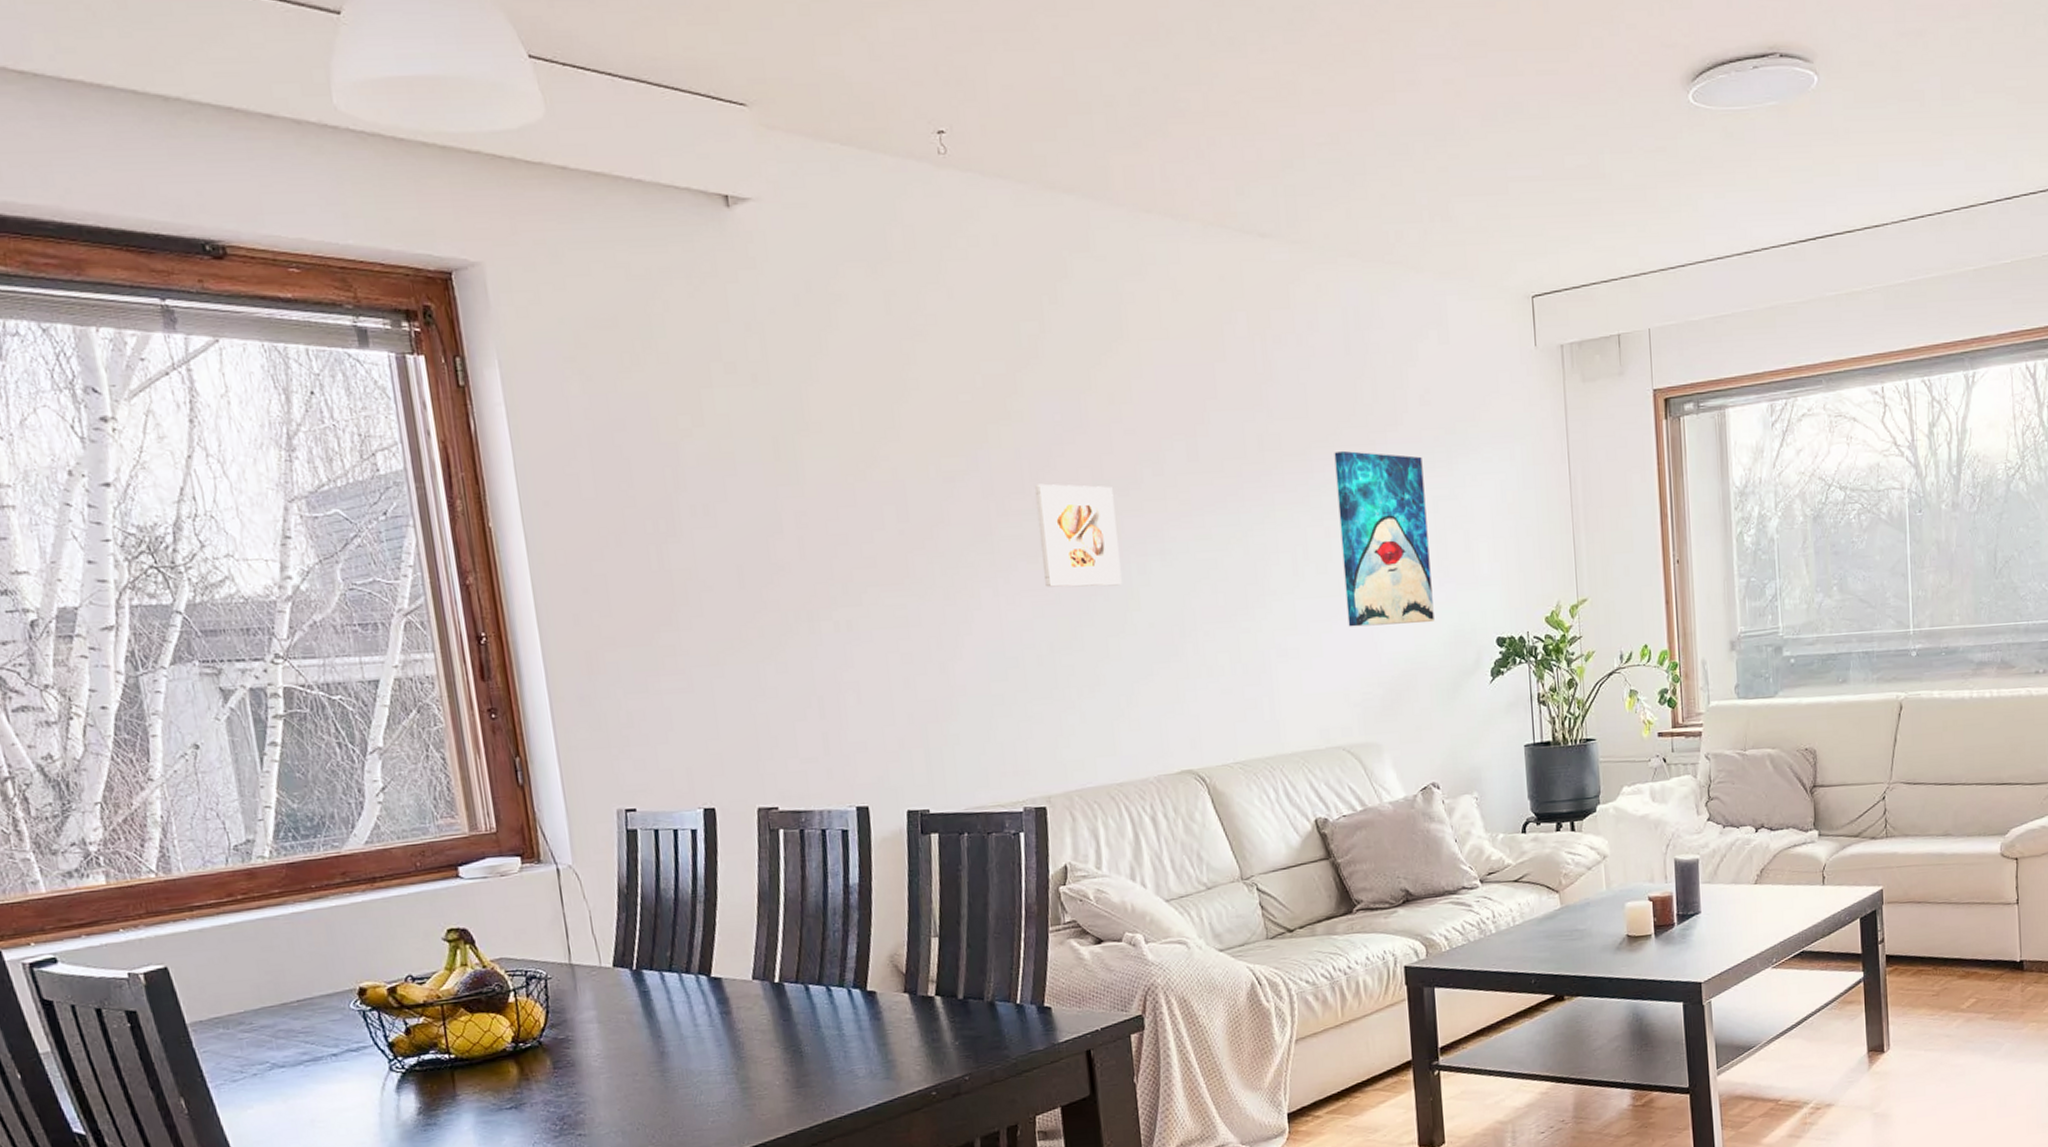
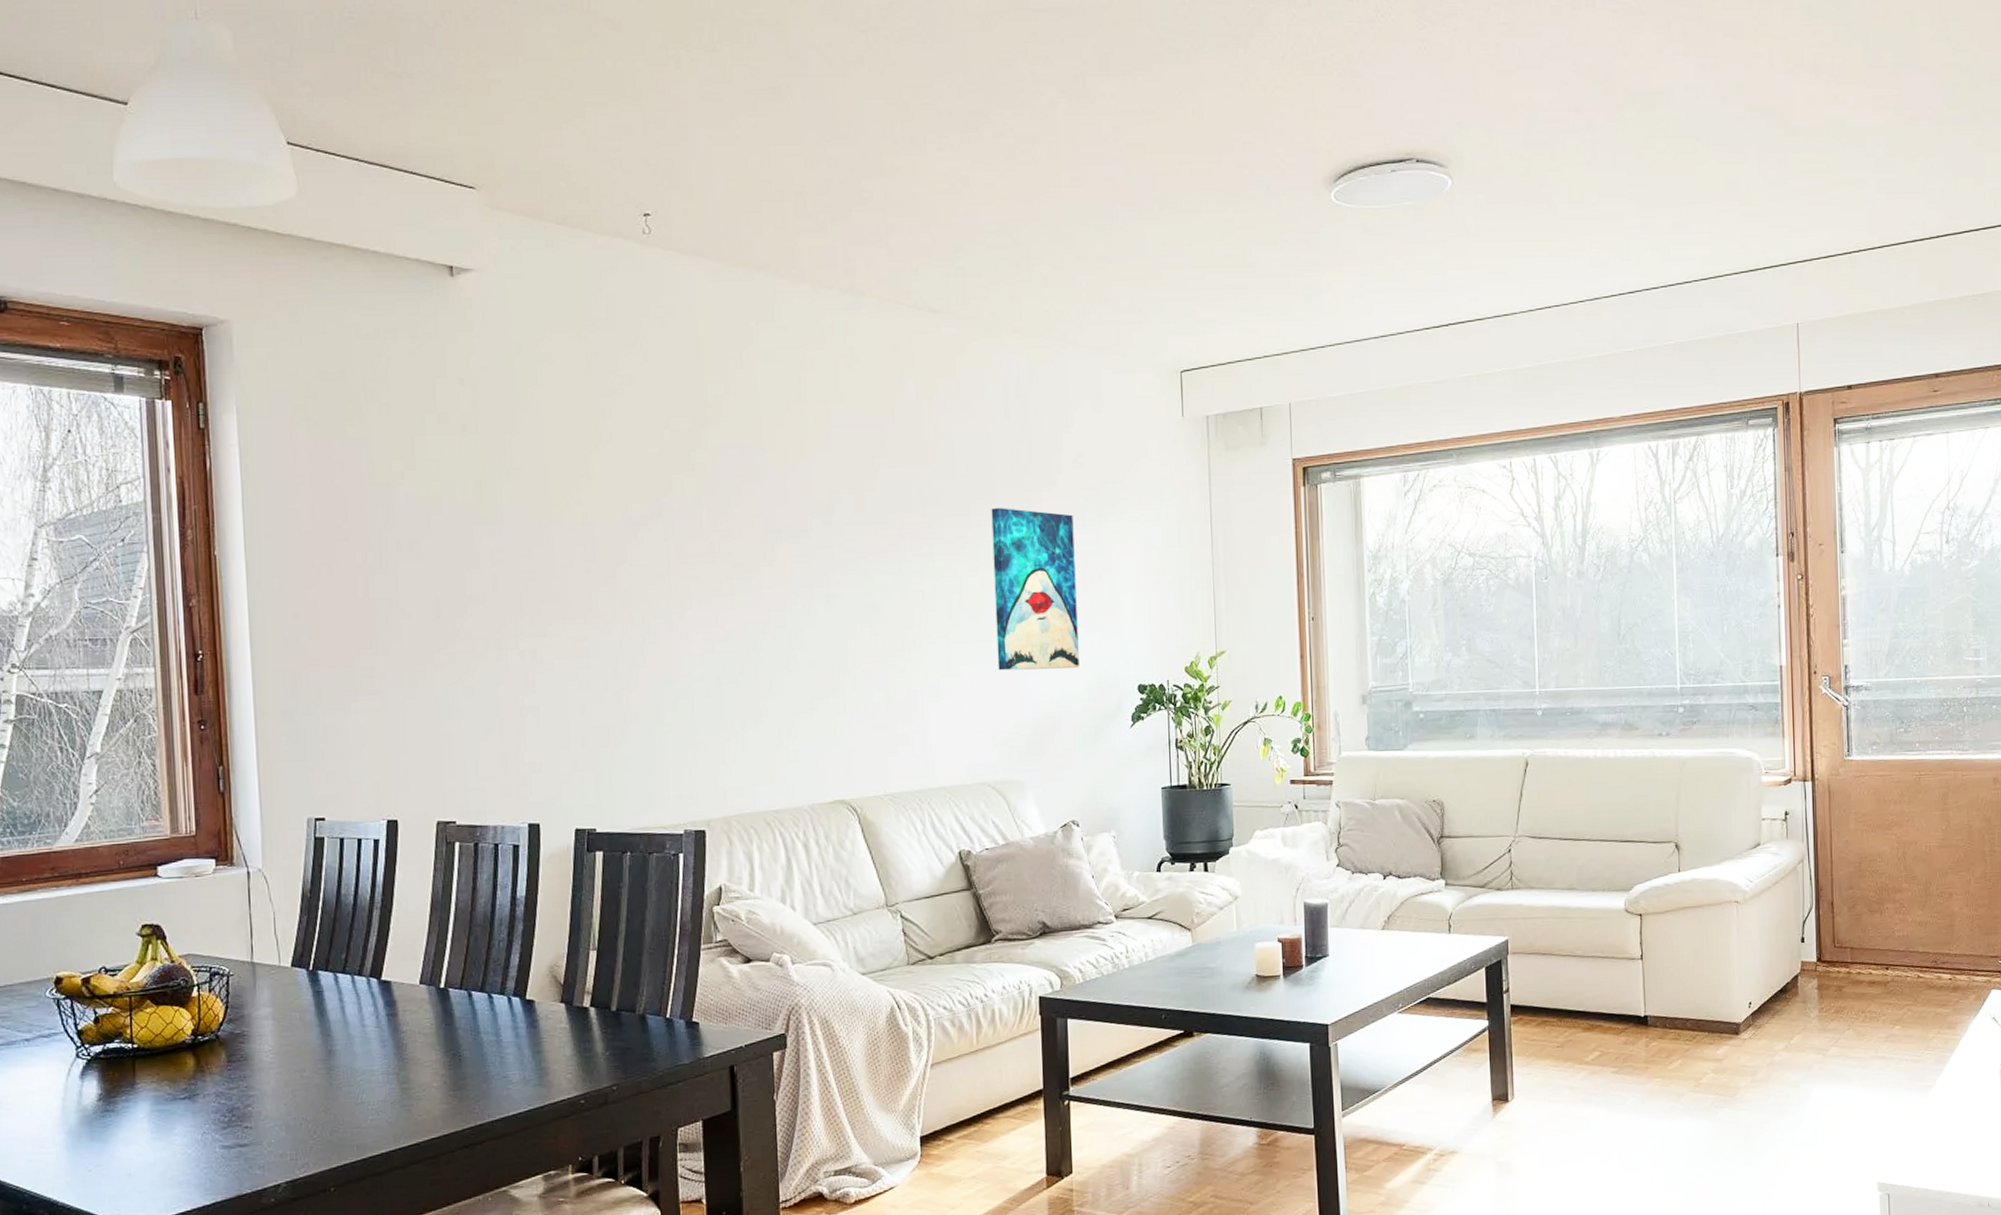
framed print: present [1035,483,1122,587] -> none [713,530,788,626]

